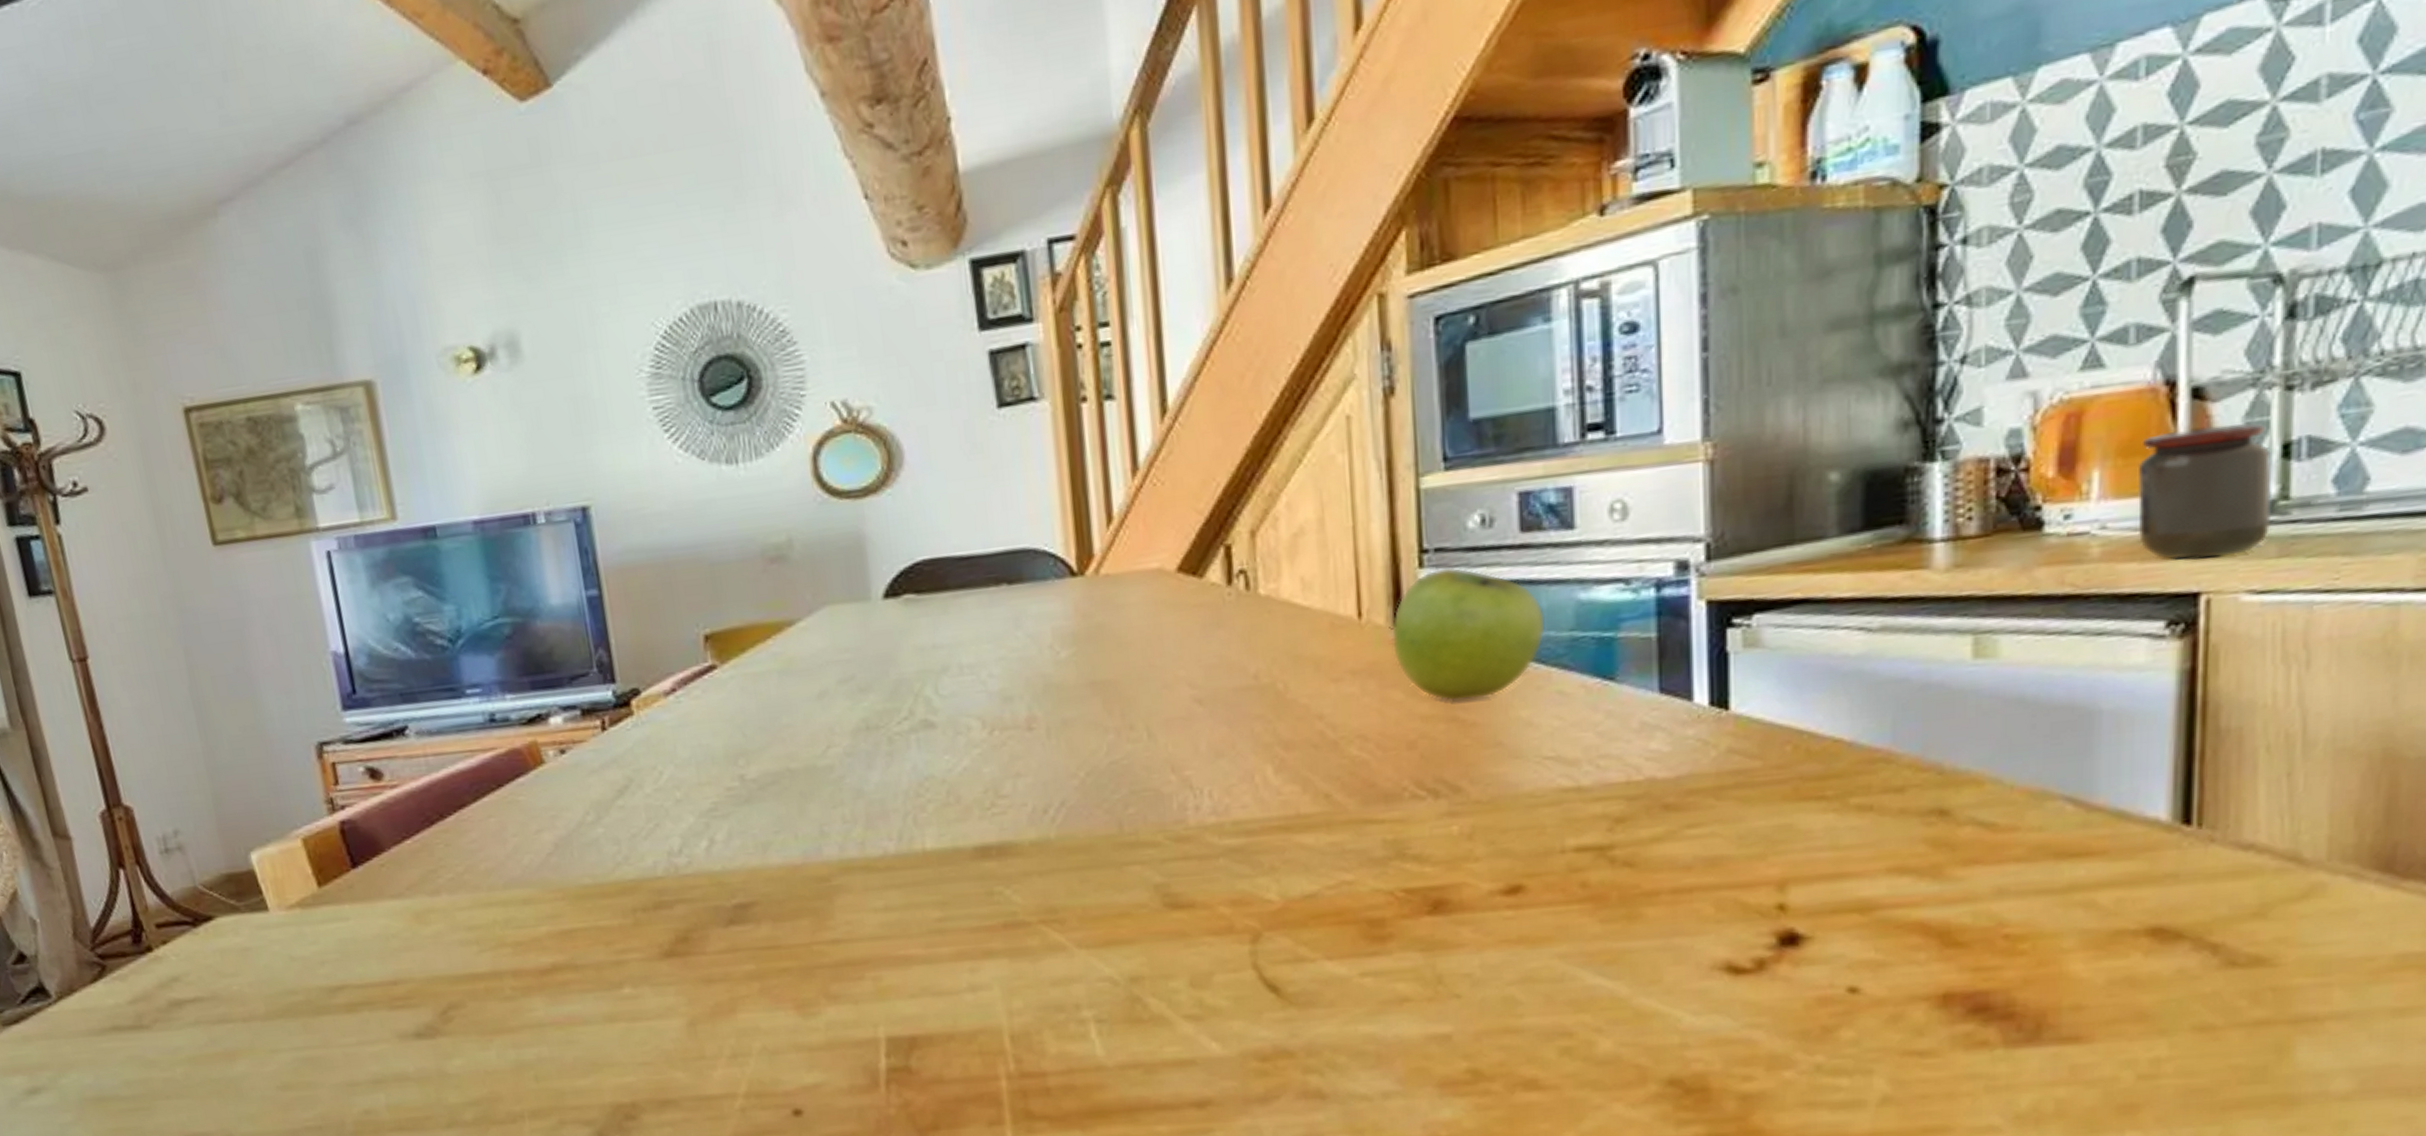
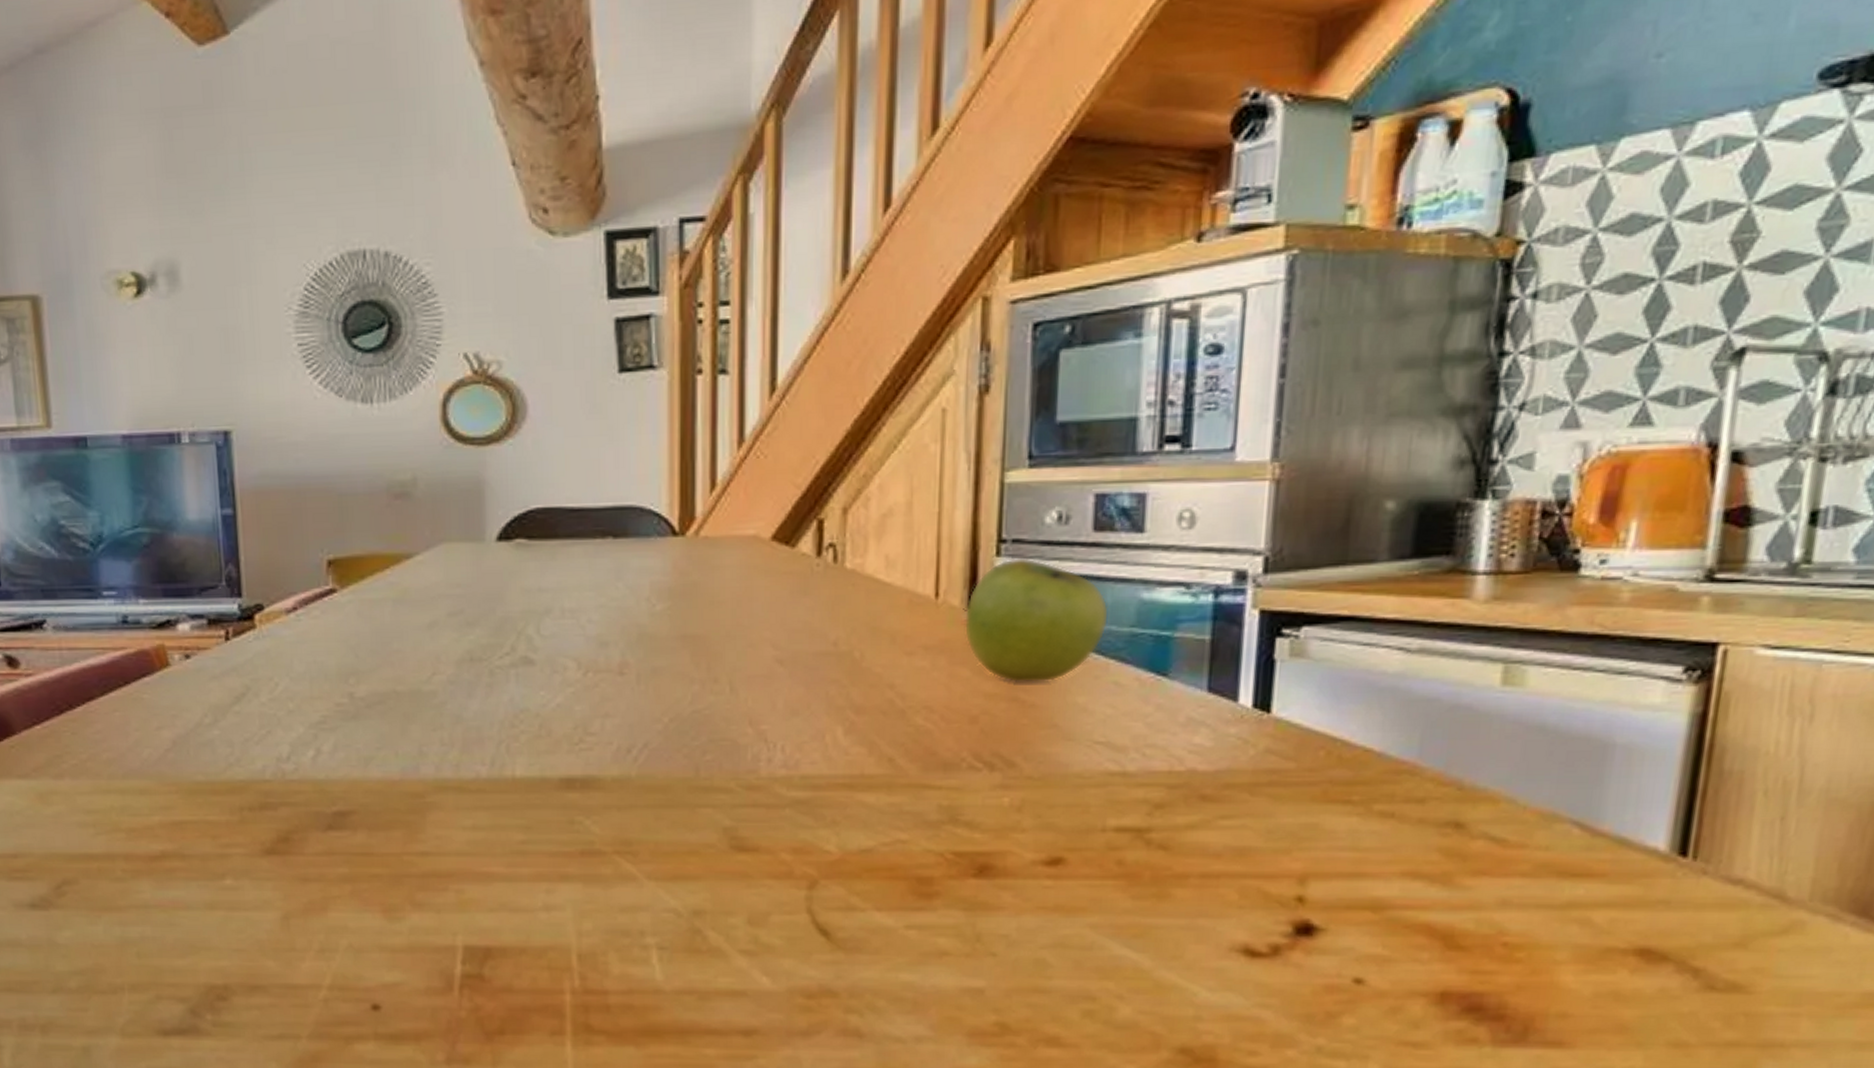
jar: present [2137,423,2272,560] -> none [1666,489,1799,612]

